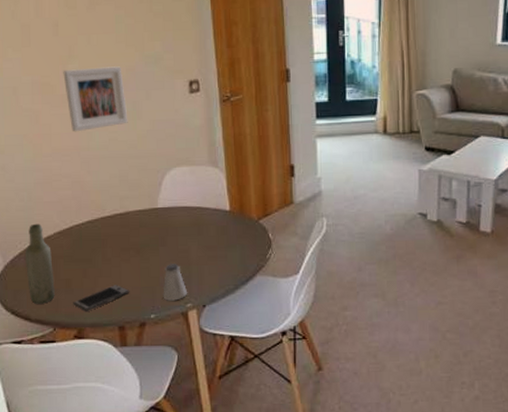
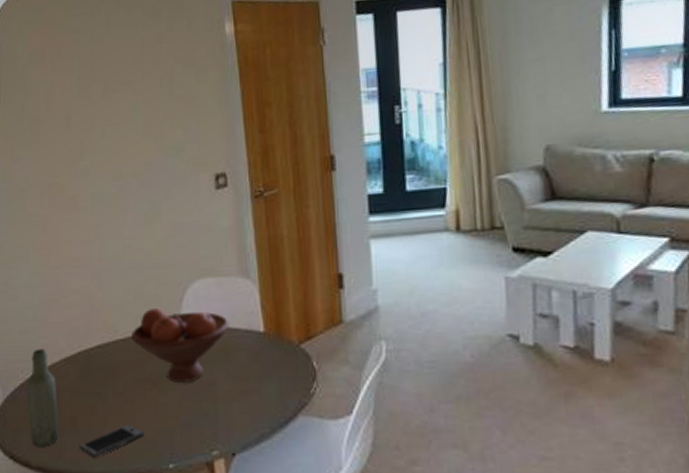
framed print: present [63,66,128,132] -> none [74,161,145,240]
fruit bowl: none [117,191,202,251] -> present [131,308,230,382]
saltshaker: present [163,264,188,301] -> none [183,399,214,447]

